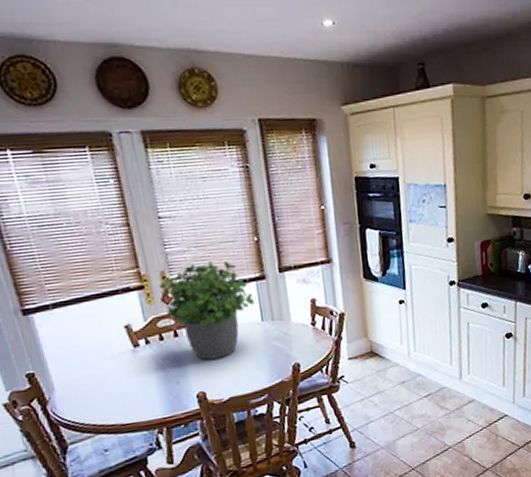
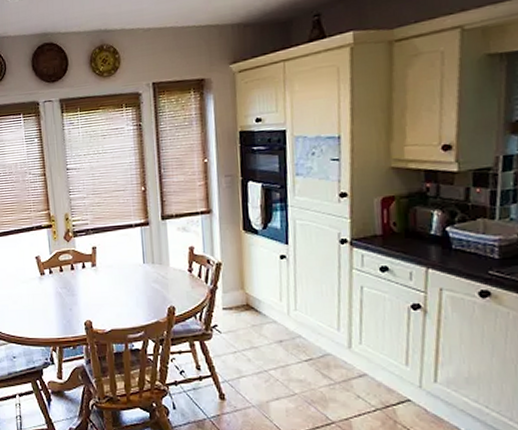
potted plant: present [158,260,255,360] -> none [63,206,138,293]

